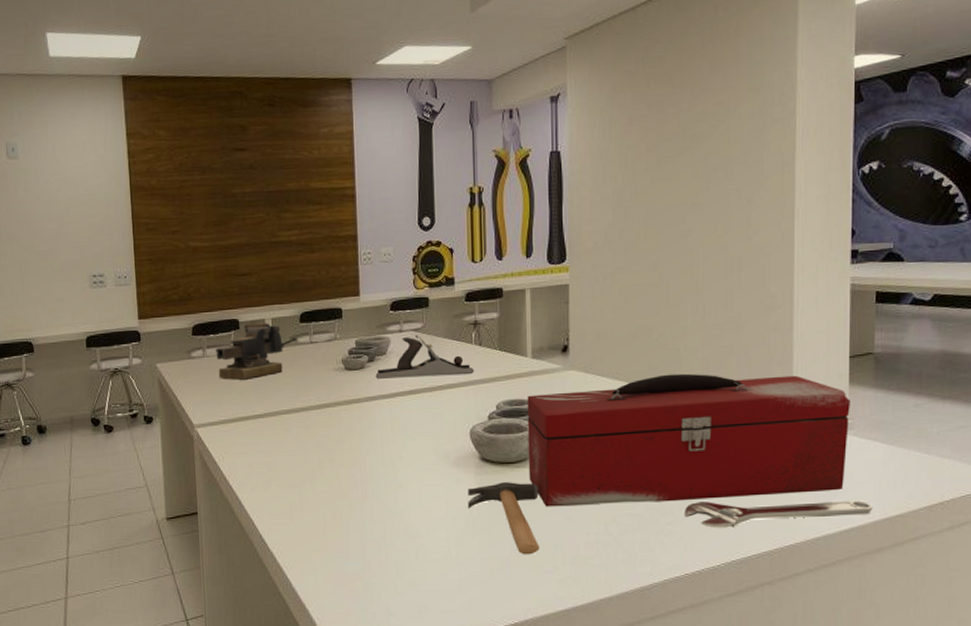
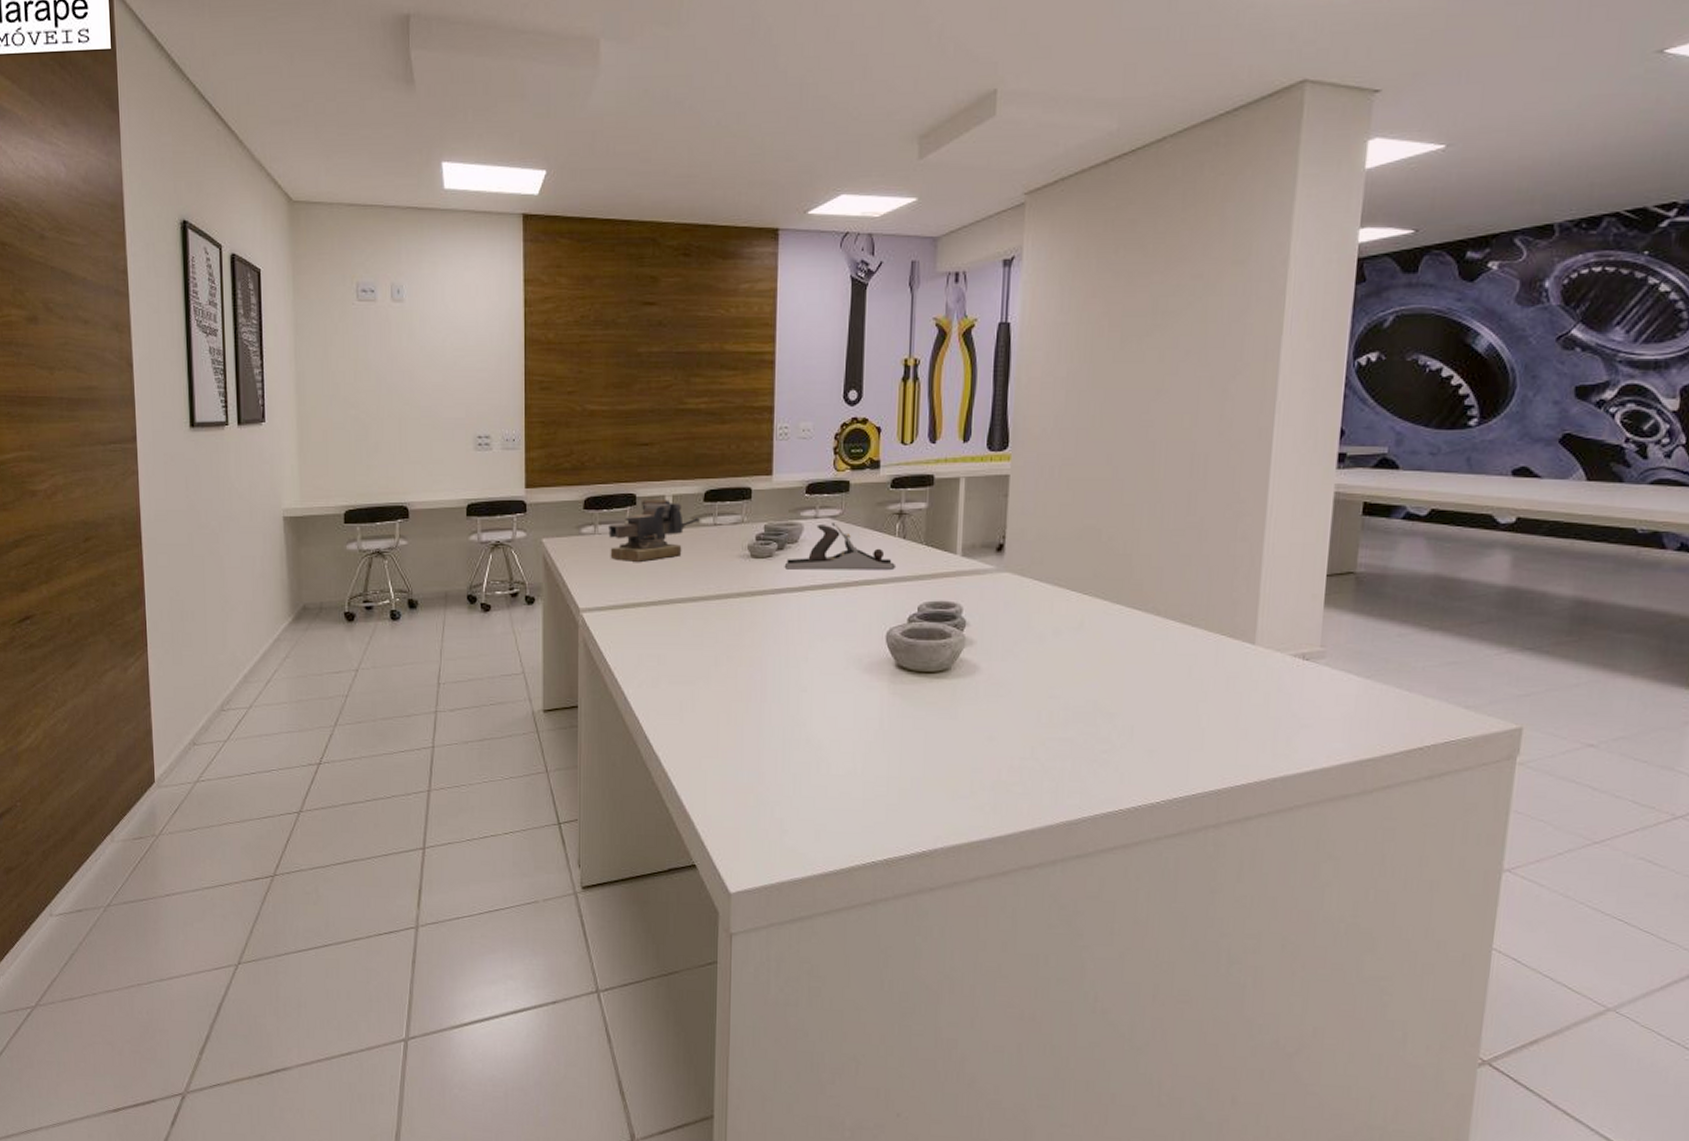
claw hammer: present [468,482,540,555] -> none [879,694,959,777]
toolbox: present [527,373,850,507] -> none [949,583,1324,728]
adjustable wrench: present [685,500,873,528] -> none [1123,730,1341,761]

